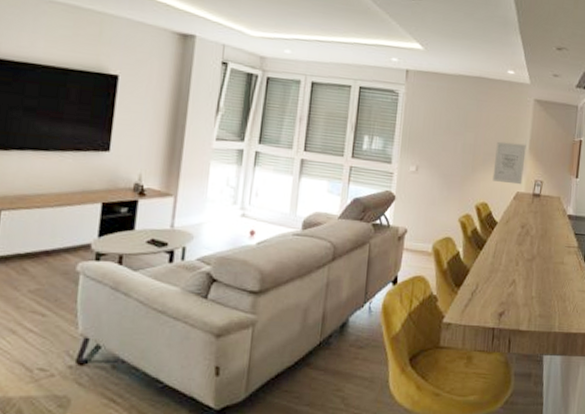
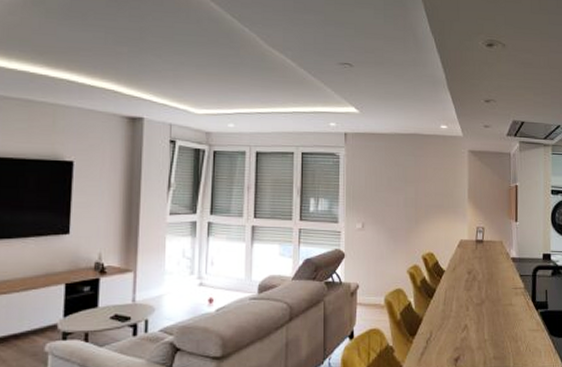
wall art: present [492,141,526,185] -> none [436,193,465,233]

